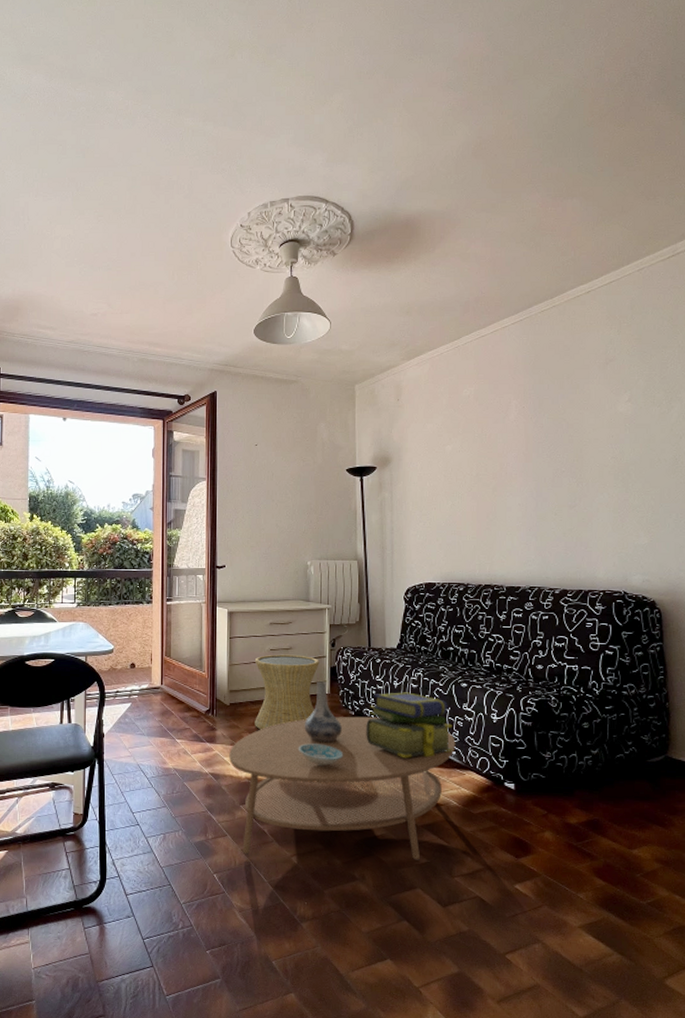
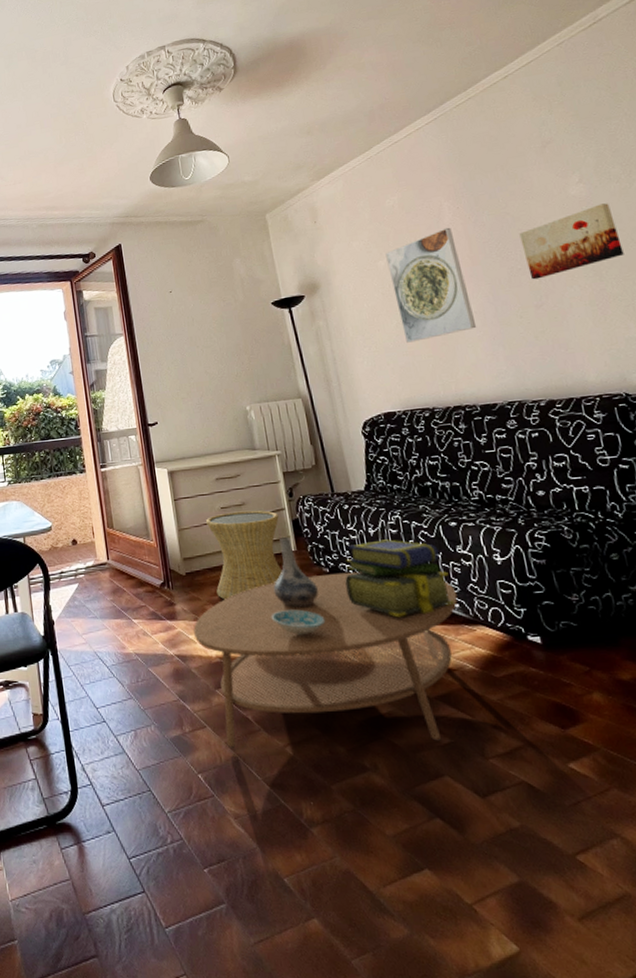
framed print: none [454,424,518,523] -> present [385,227,477,343]
wall art: none [569,424,650,483] -> present [519,203,624,280]

